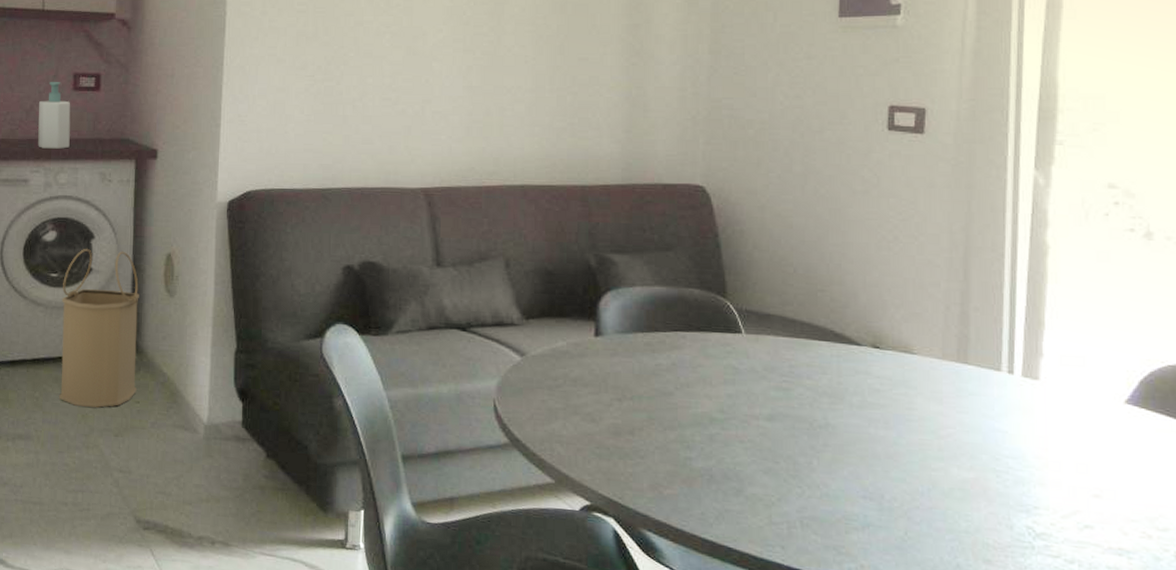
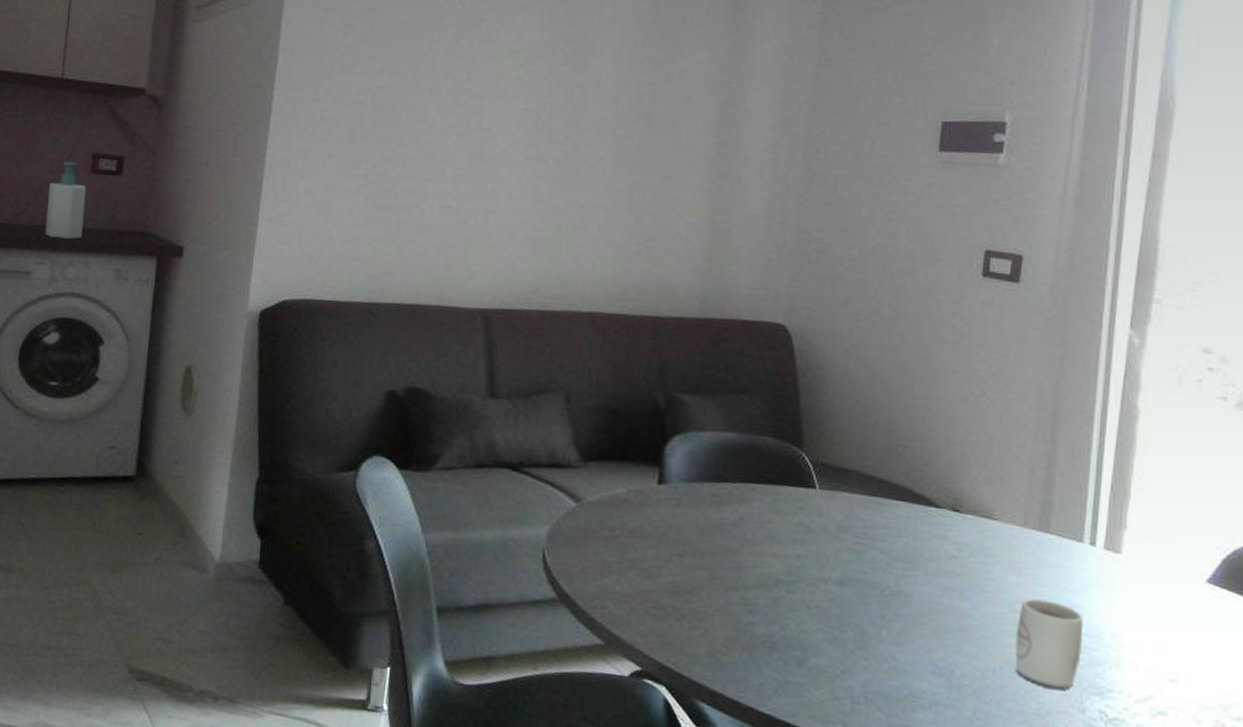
basket: present [59,249,139,408] -> none [49,355,151,539]
mug: none [941,425,1006,508] -> present [1014,598,1083,690]

